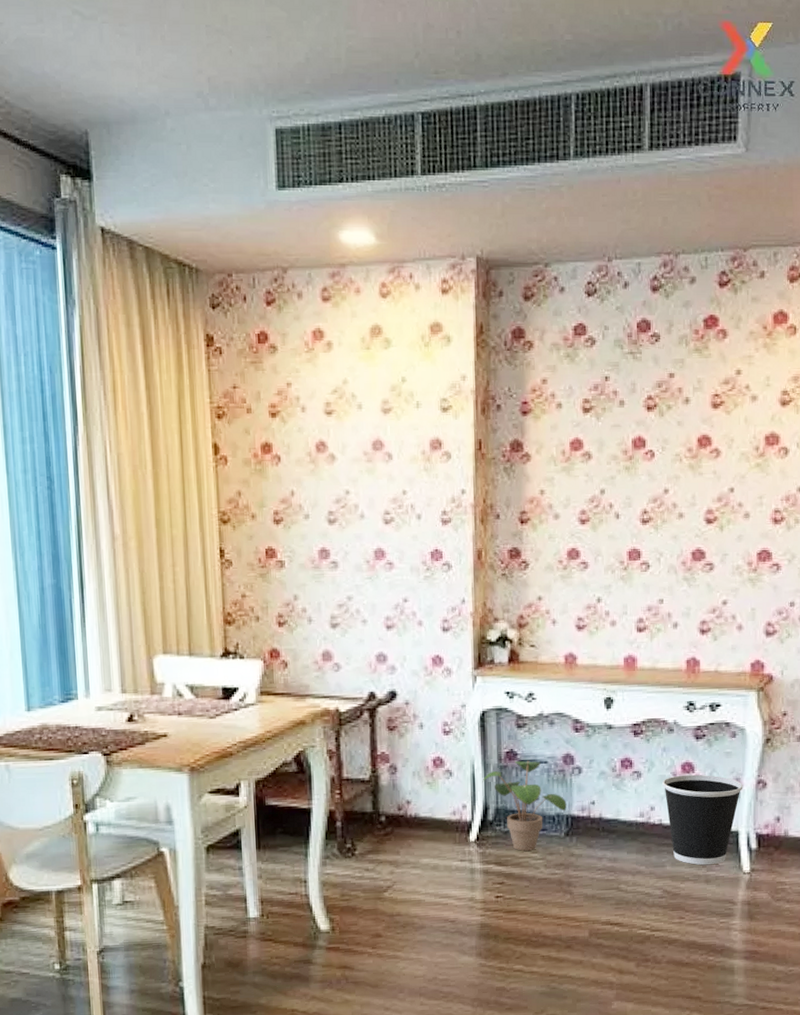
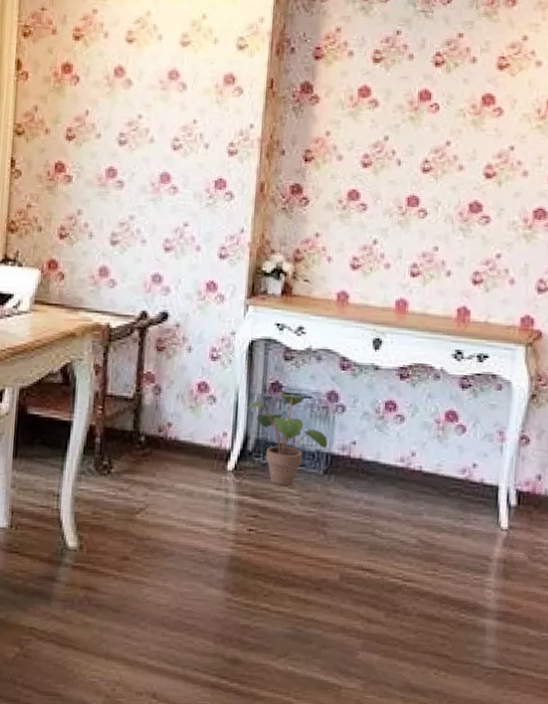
wastebasket: present [663,774,743,865] -> none [425,423,506,518]

